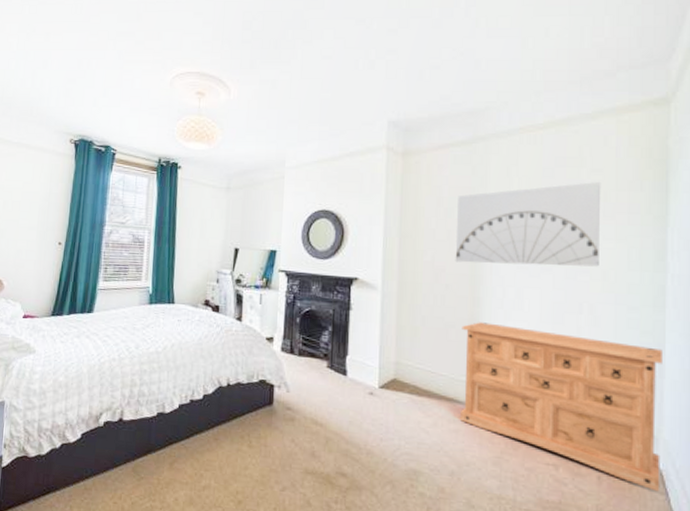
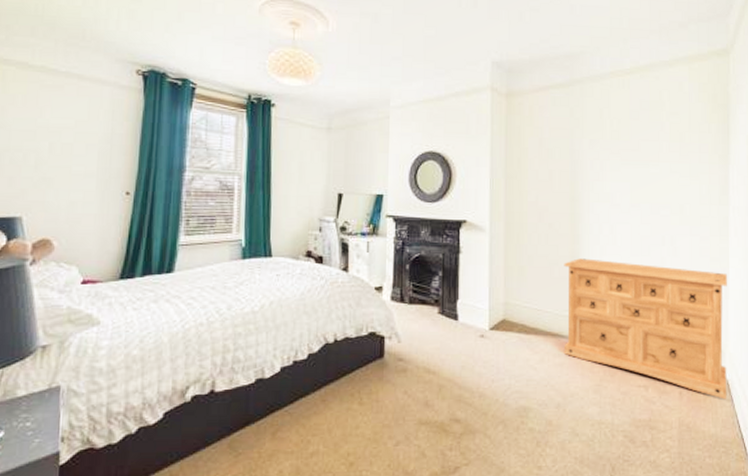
wall art: present [455,182,601,267] -> none [556,124,678,202]

